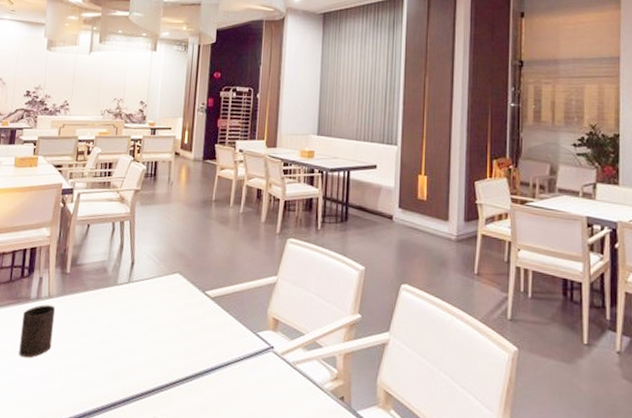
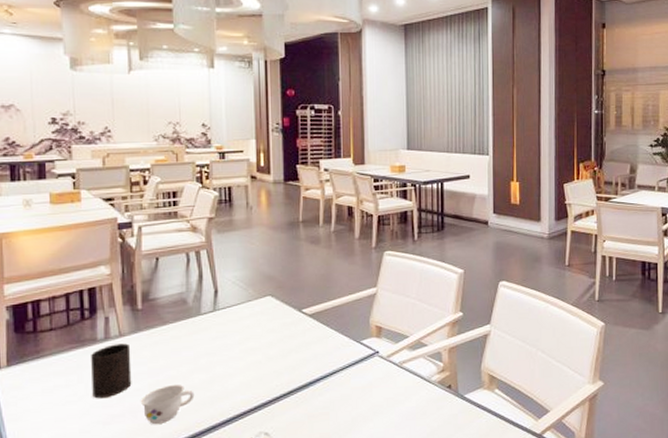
teacup: none [55,353,102,392] -> present [140,384,195,424]

